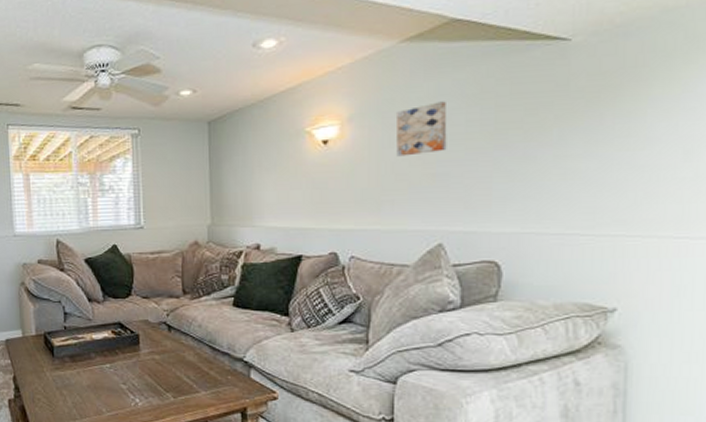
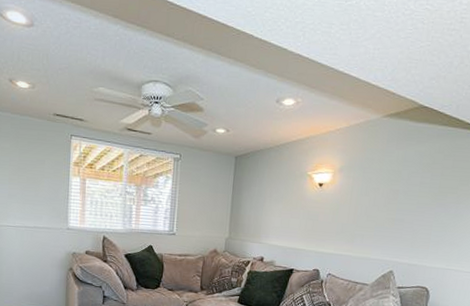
wall art: present [395,101,447,157] -> none [370,165,409,204]

